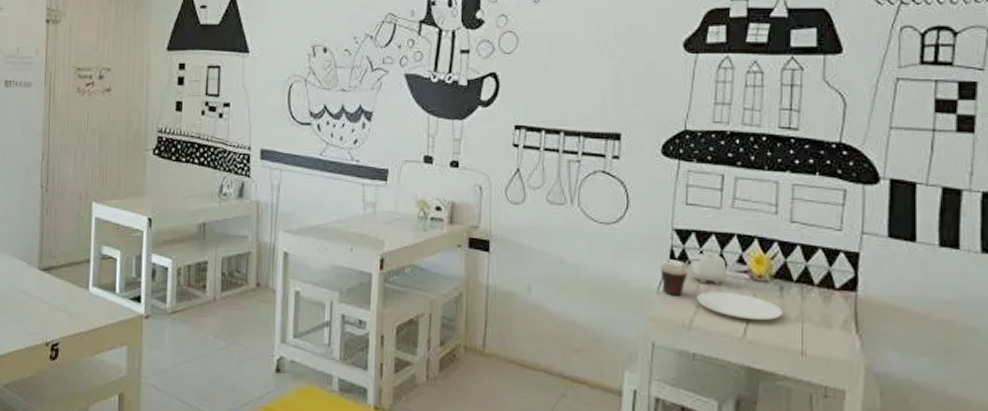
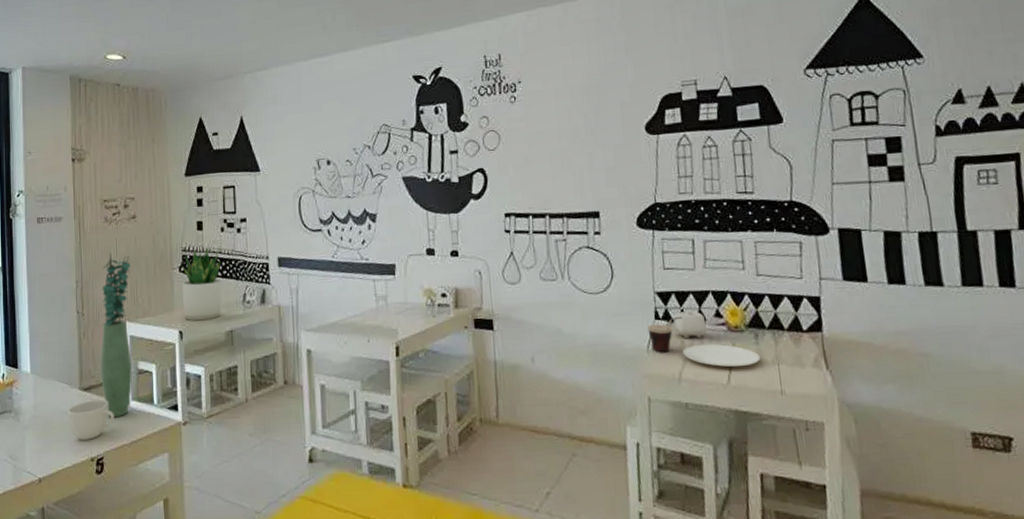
cup: none [24,281,73,323] -> present [67,399,114,440]
vase: none [62,127,101,303] -> present [101,253,133,418]
planter: none [154,129,201,210] -> present [182,246,222,321]

